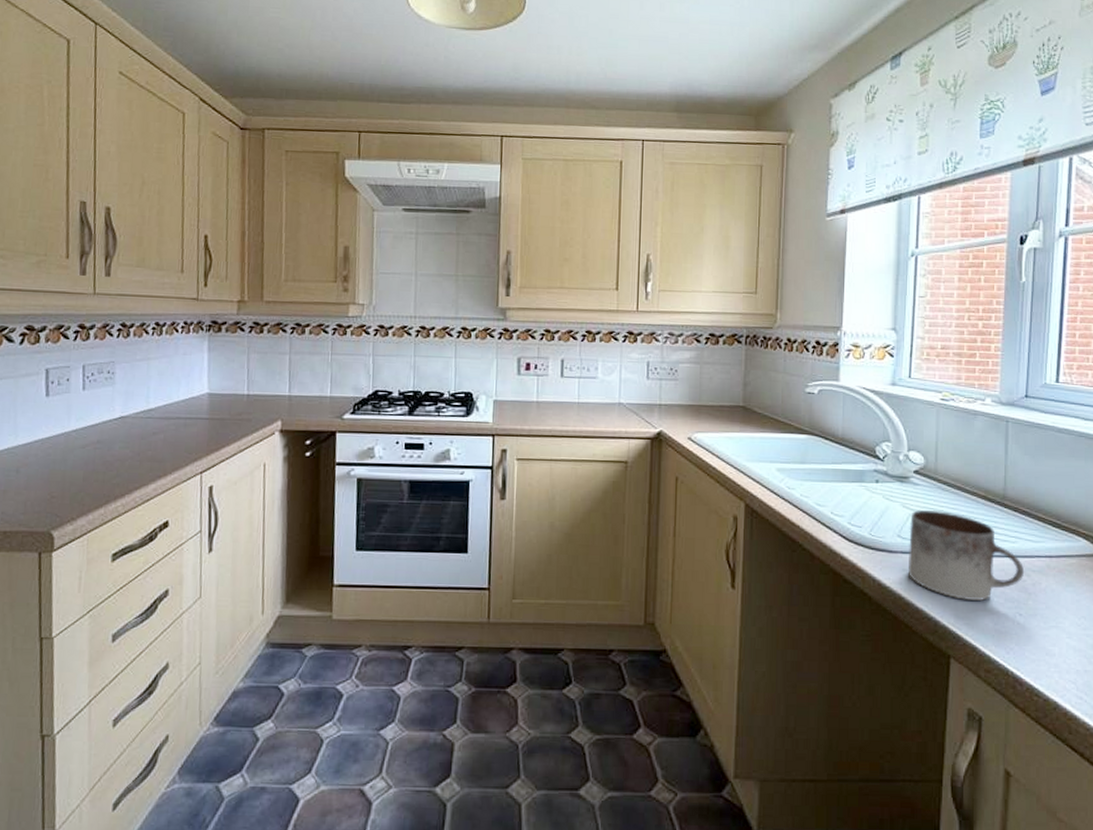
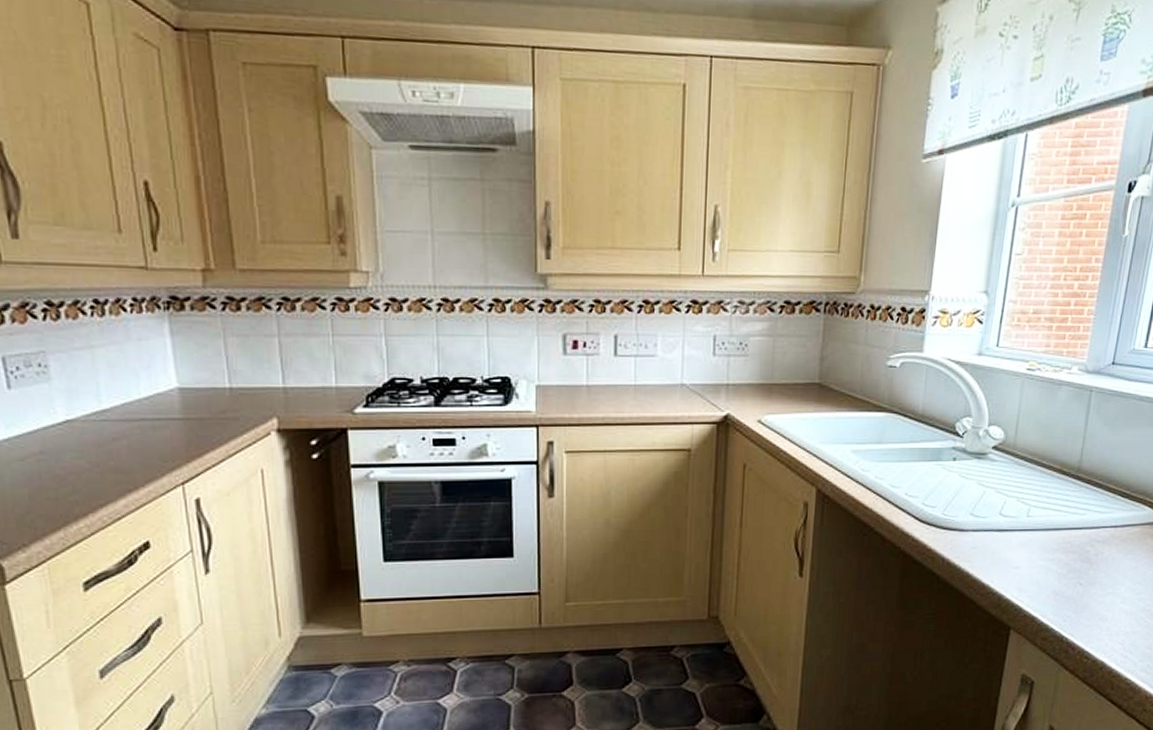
mug: present [907,509,1025,602] -> none [977,486,1090,574]

